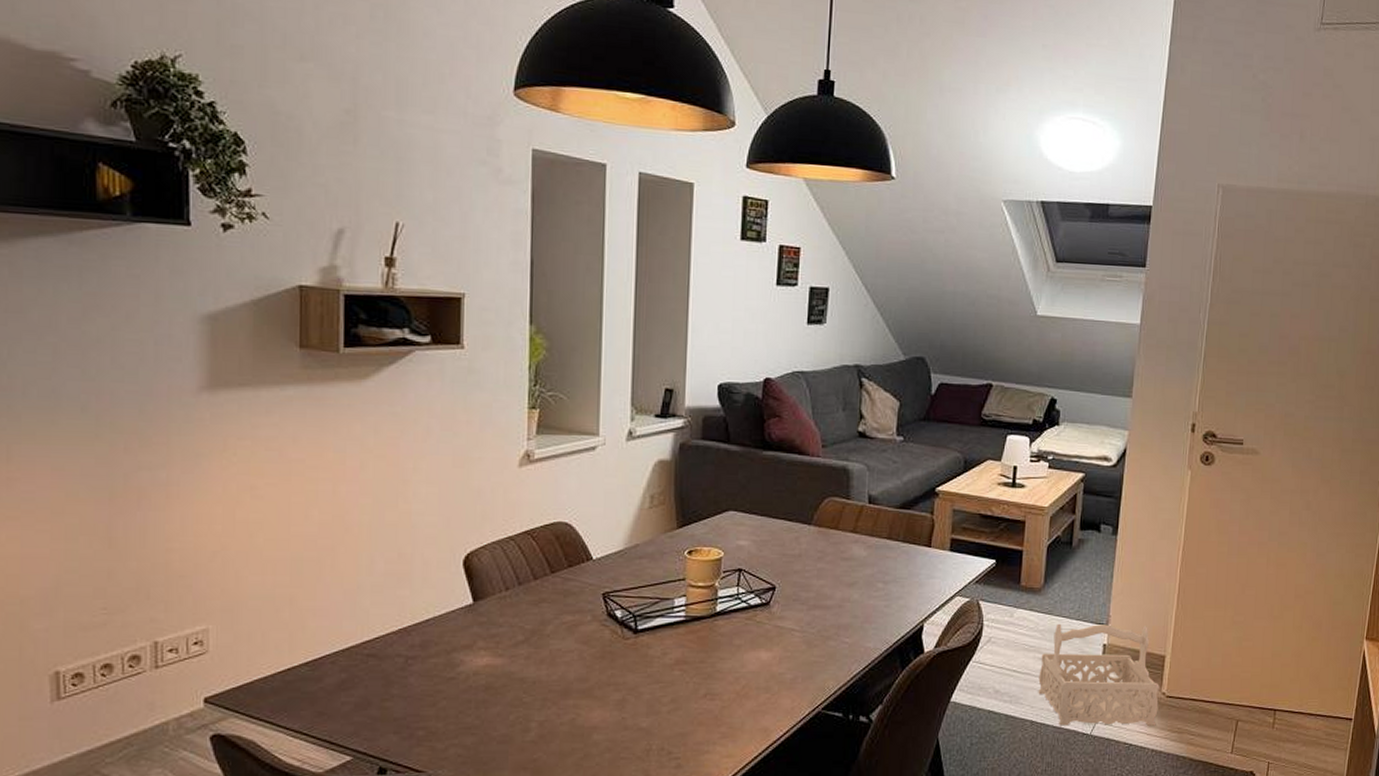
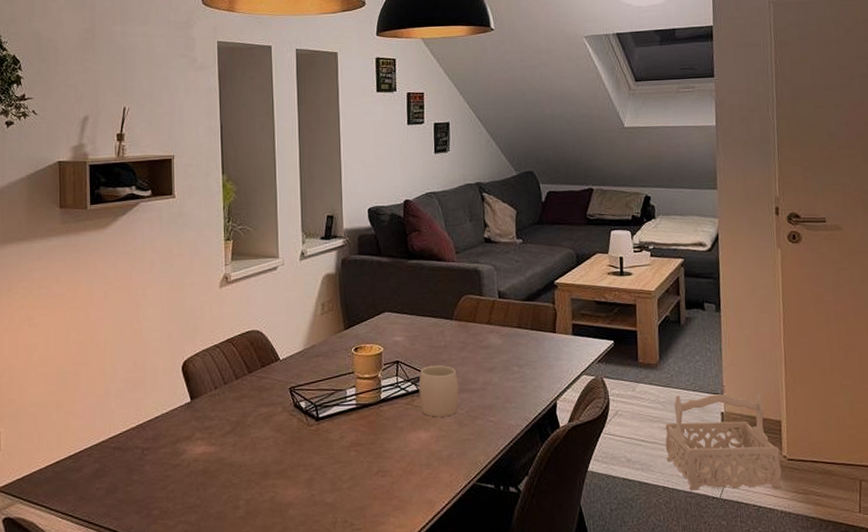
mug: none [763,577,812,636] -> present [418,366,459,417]

